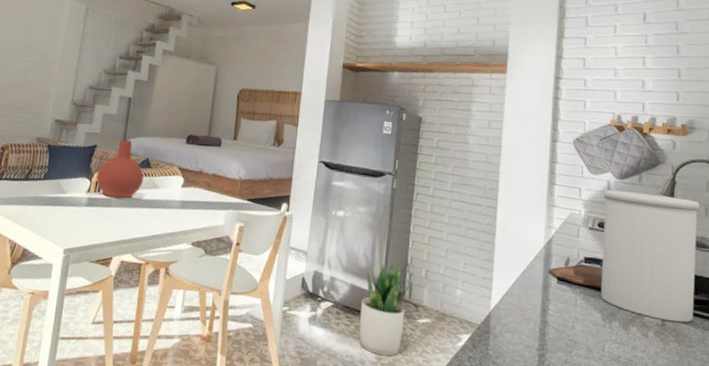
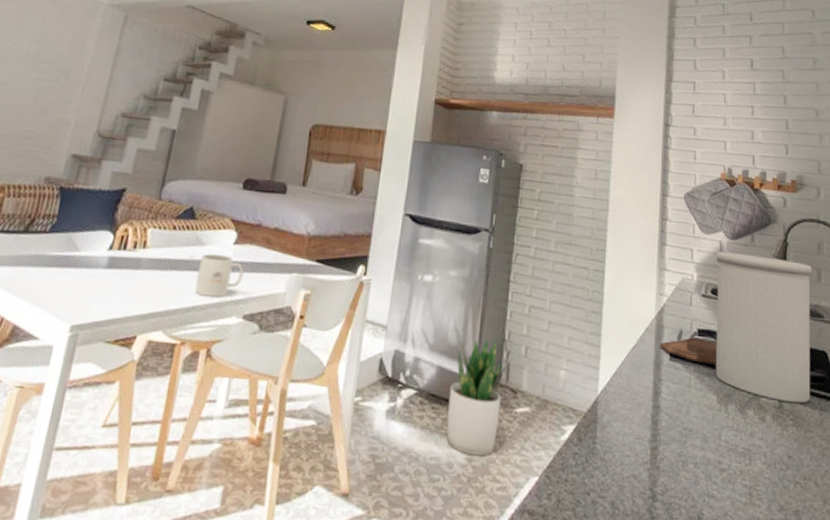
vase: present [96,139,144,199] -> none [122,182,186,258]
mug: none [153,194,191,229] -> present [195,253,244,298]

